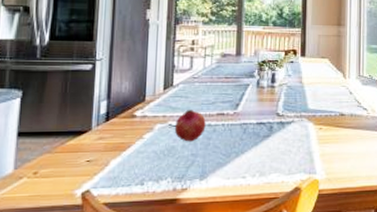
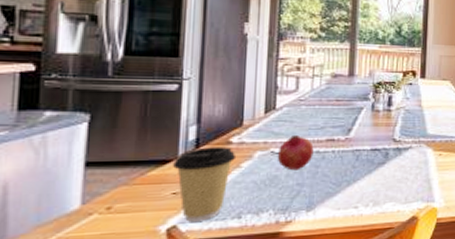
coffee cup: none [86,120,140,187] -> present [172,147,237,222]

